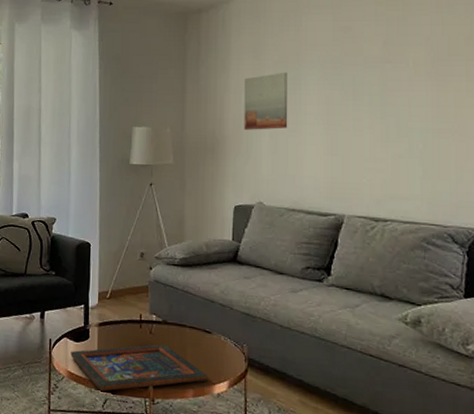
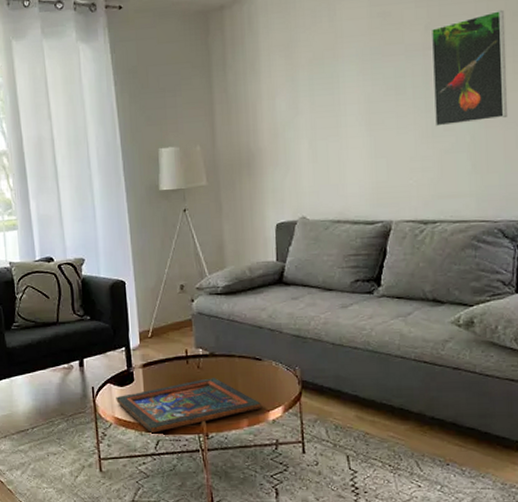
wall art: present [244,72,288,130] -> none [277,70,328,140]
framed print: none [388,33,460,133] -> present [430,9,507,127]

